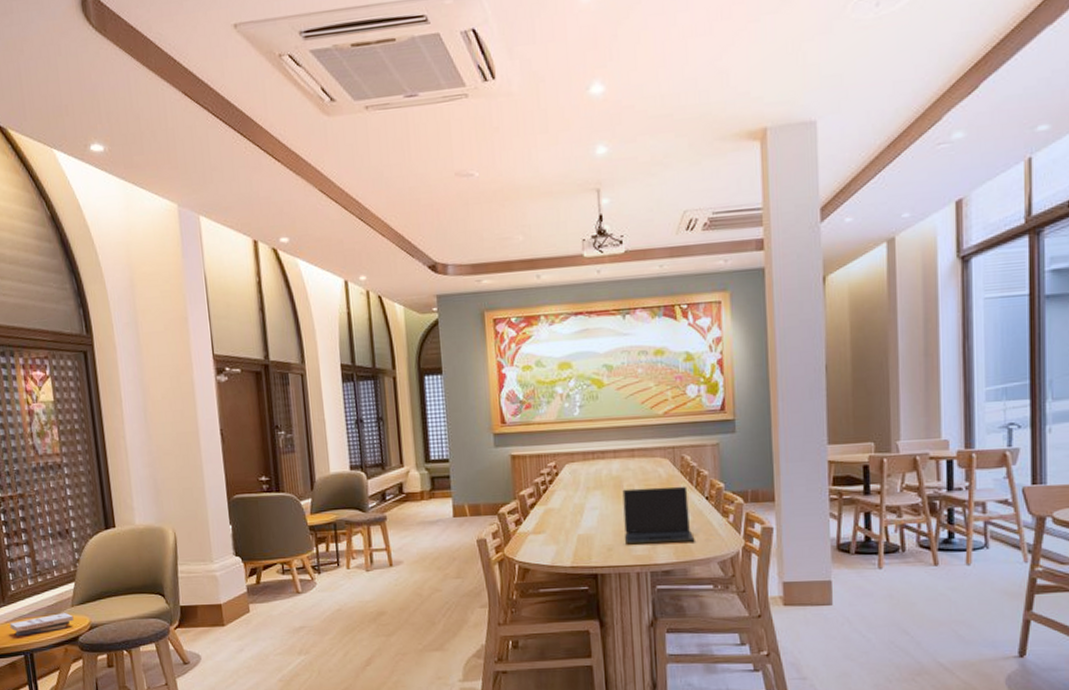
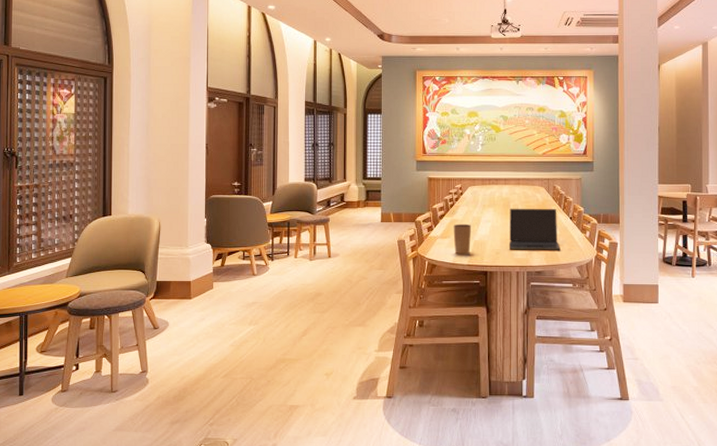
books: present [9,613,74,636] -> none [11,283,67,300]
cup: none [548,513,574,553] -> present [453,223,472,253]

